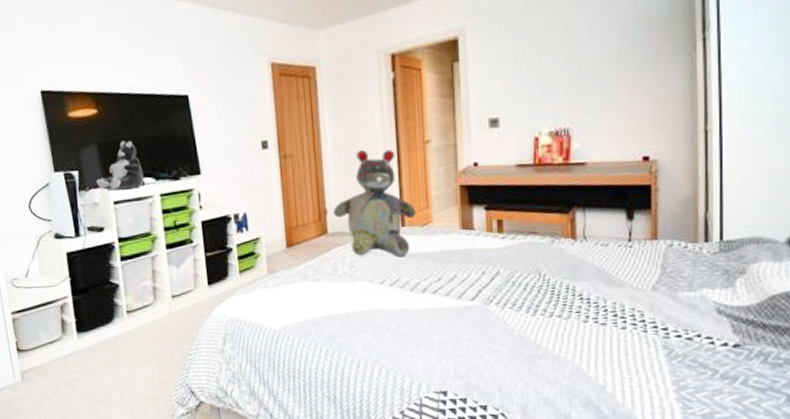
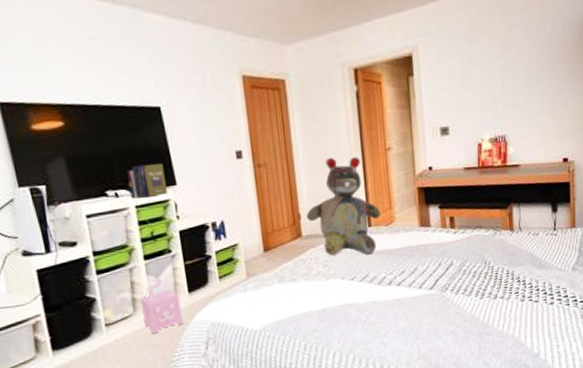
plush toy: present [95,140,145,190] -> none [65,152,119,204]
books: none [153,152,191,187] -> present [126,164,167,199]
toy box: none [161,267,202,325] -> present [140,277,183,334]

